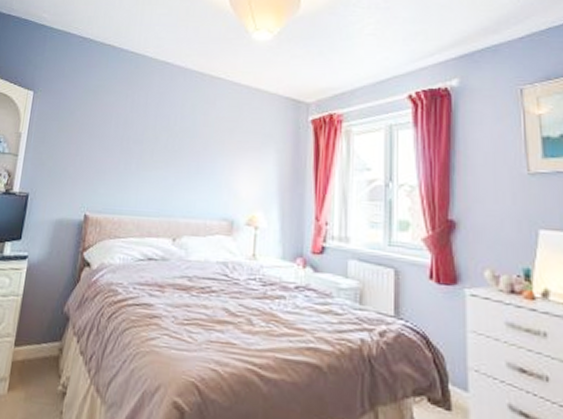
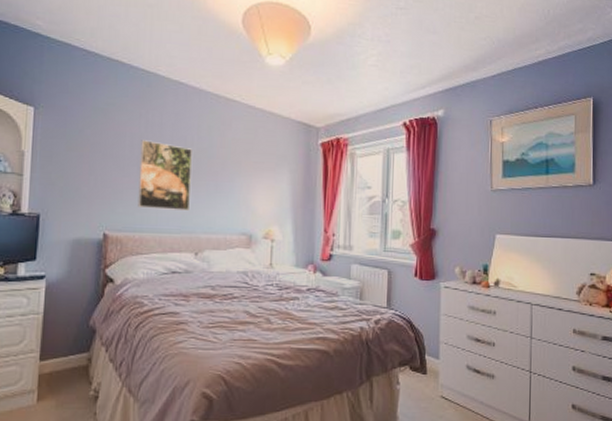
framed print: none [119,120,175,193] -> present [138,140,192,211]

